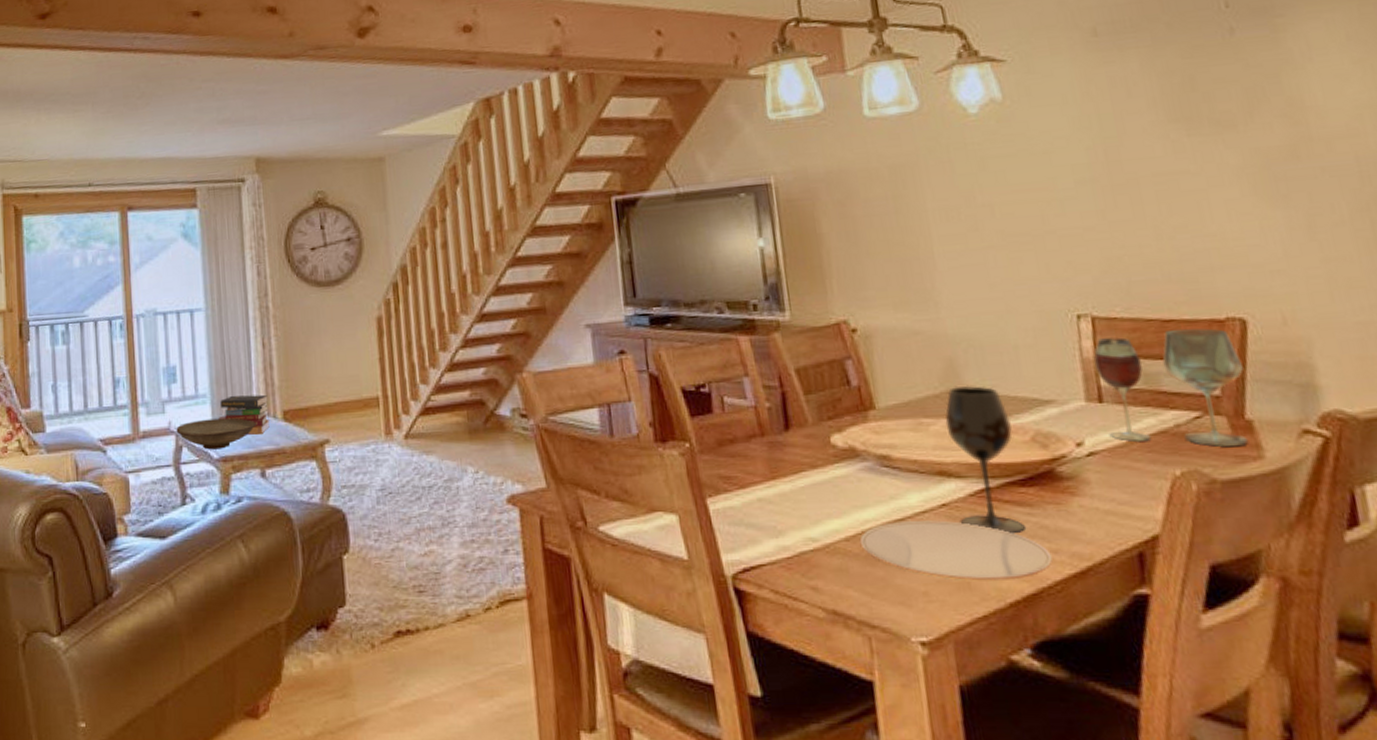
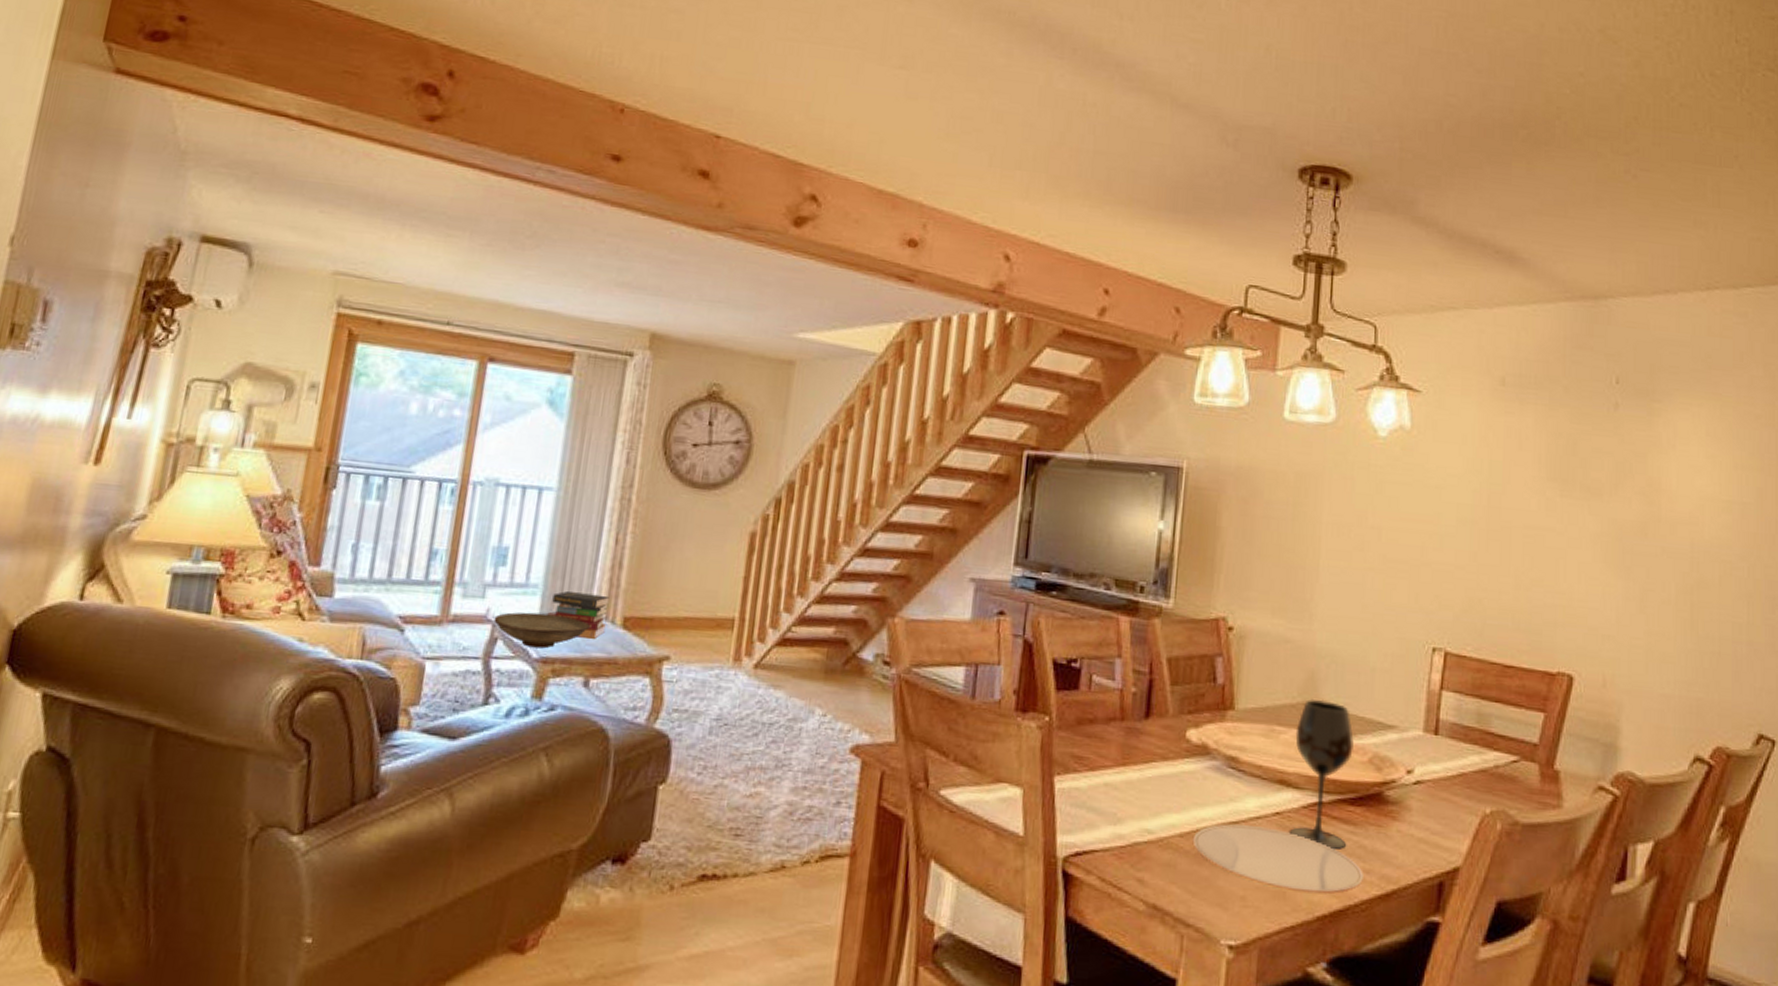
wineglass: present [1093,337,1152,442] -> none [1438,674,1478,777]
wine glass: present [1162,328,1249,447] -> none [1496,675,1562,793]

